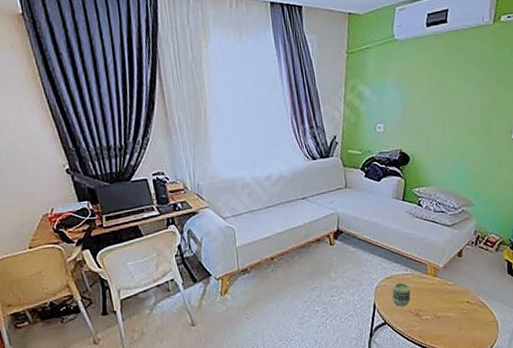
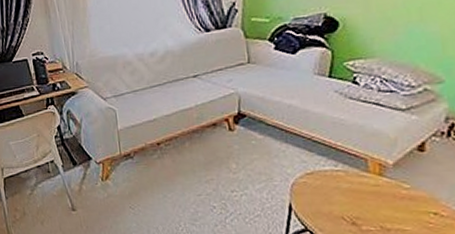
cup: present [391,282,411,307] -> none [314,180,344,212]

